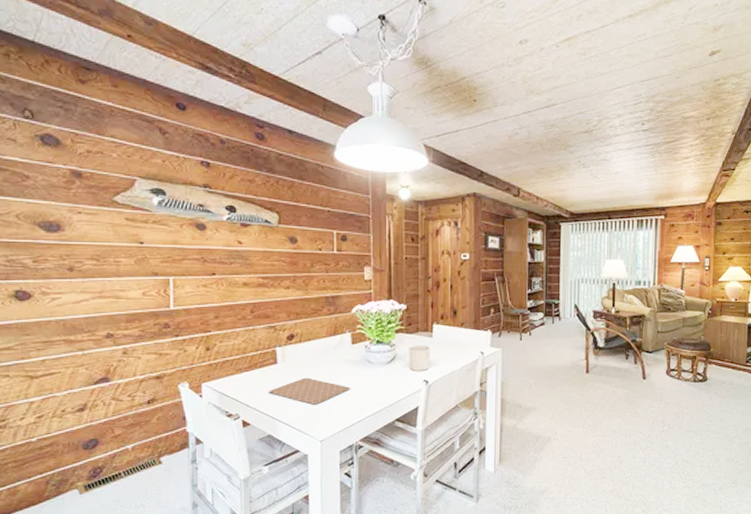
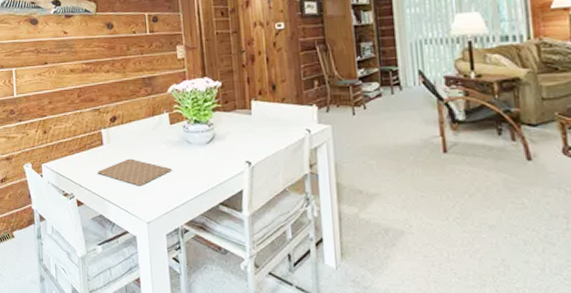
mug: present [409,345,430,371] -> none [227,123,251,151]

